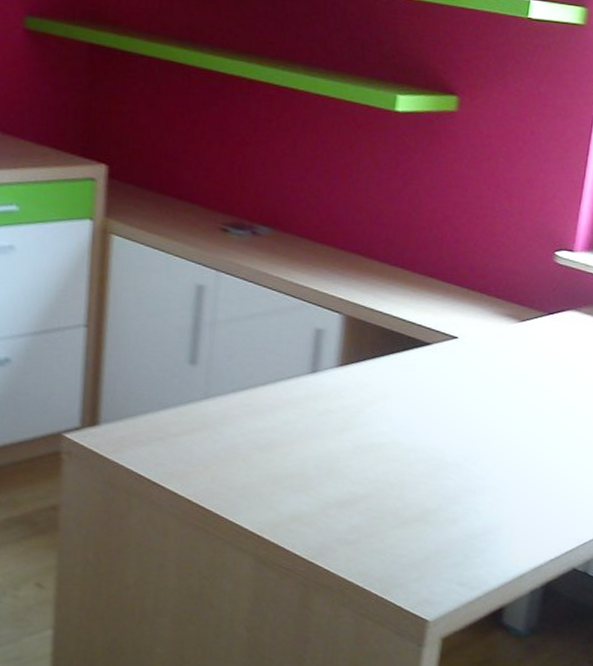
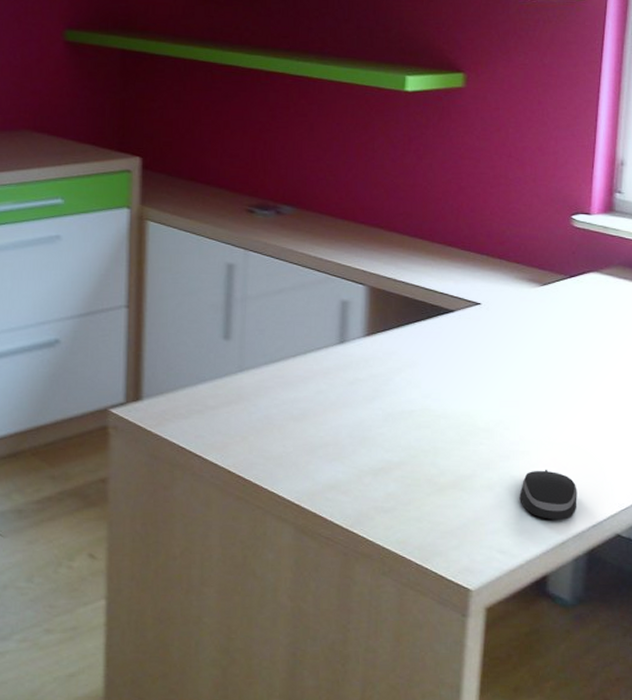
computer mouse: none [482,504,539,554] -> present [519,469,577,520]

